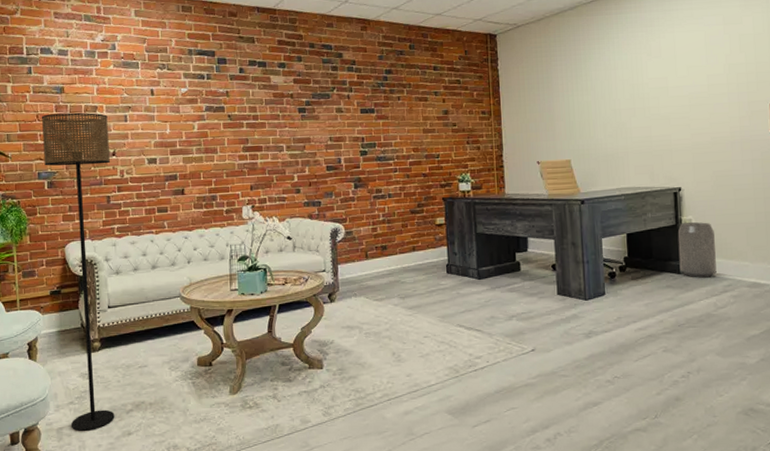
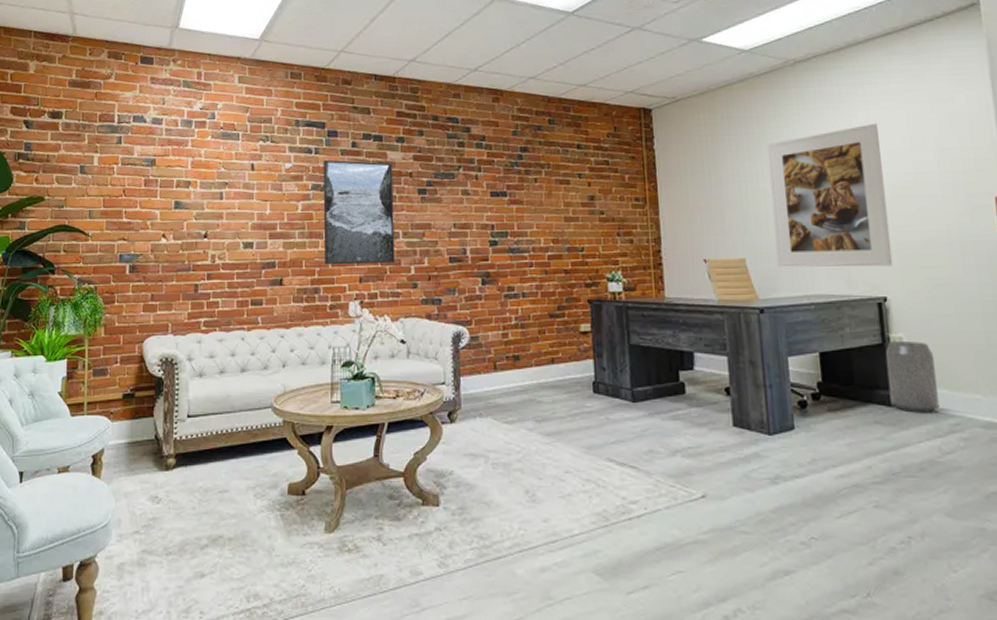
floor lamp: present [41,112,115,431] -> none [127,188,201,569]
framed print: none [214,84,280,175] -> present [323,159,395,264]
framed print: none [591,44,688,166] -> present [767,123,893,267]

